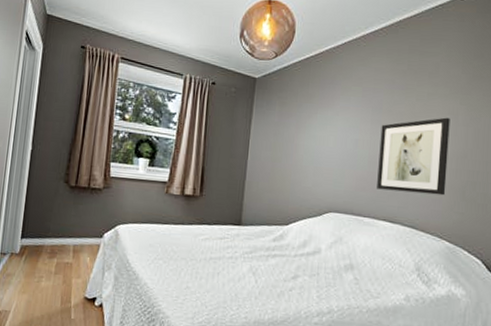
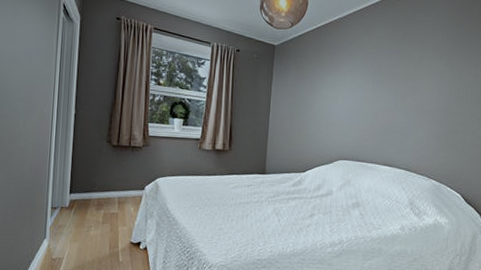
wall art: present [377,117,450,196] -> none [378,77,437,143]

